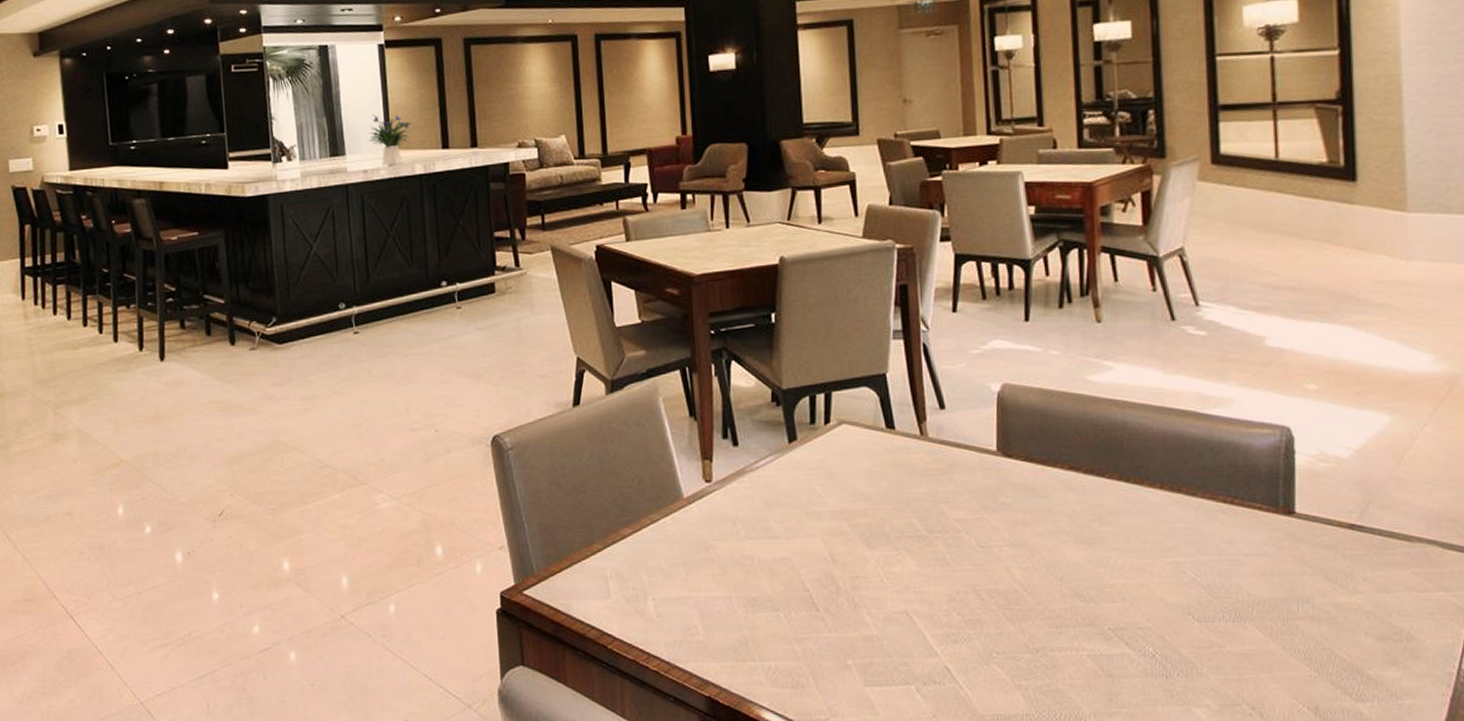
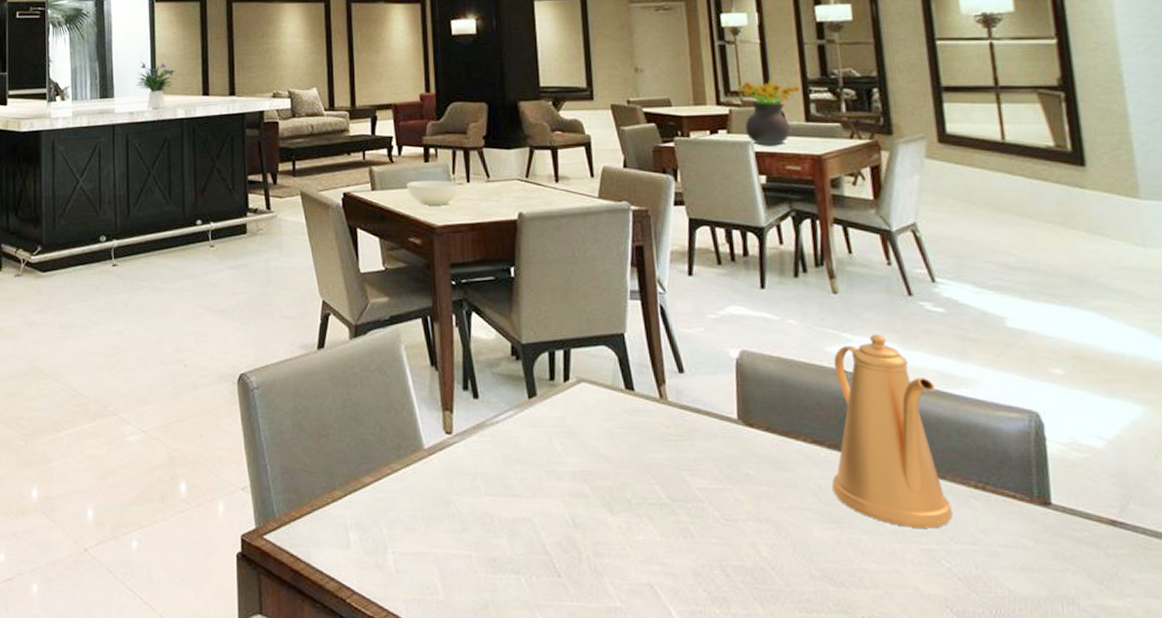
bowl: none [662,227,719,254] -> present [406,180,460,206]
flower arrangement: none [1008,105,1074,177] -> present [736,80,800,147]
coffee pot: none [1085,360,1202,543] -> present [831,334,954,528]

